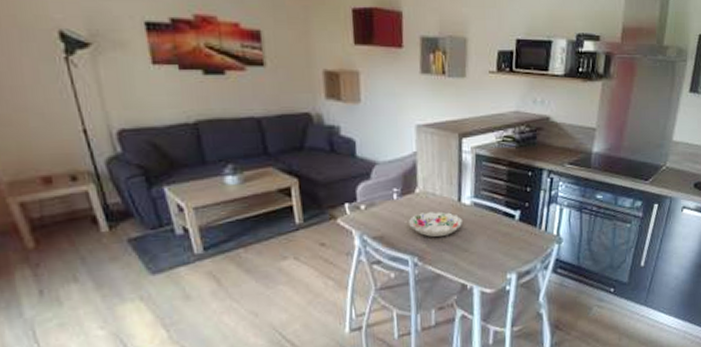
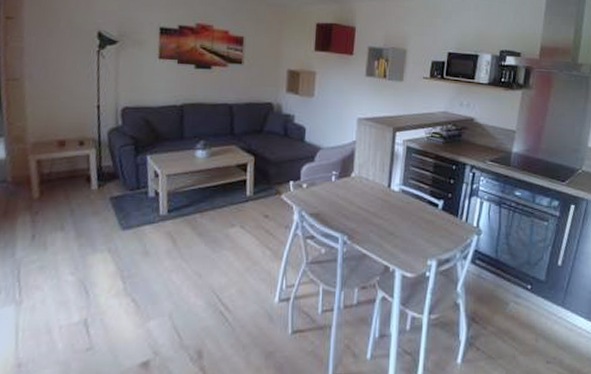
decorative bowl: present [409,211,464,237] -> none [343,194,391,218]

